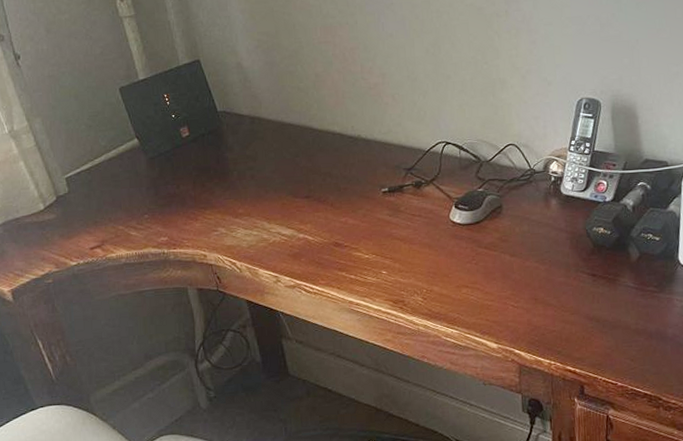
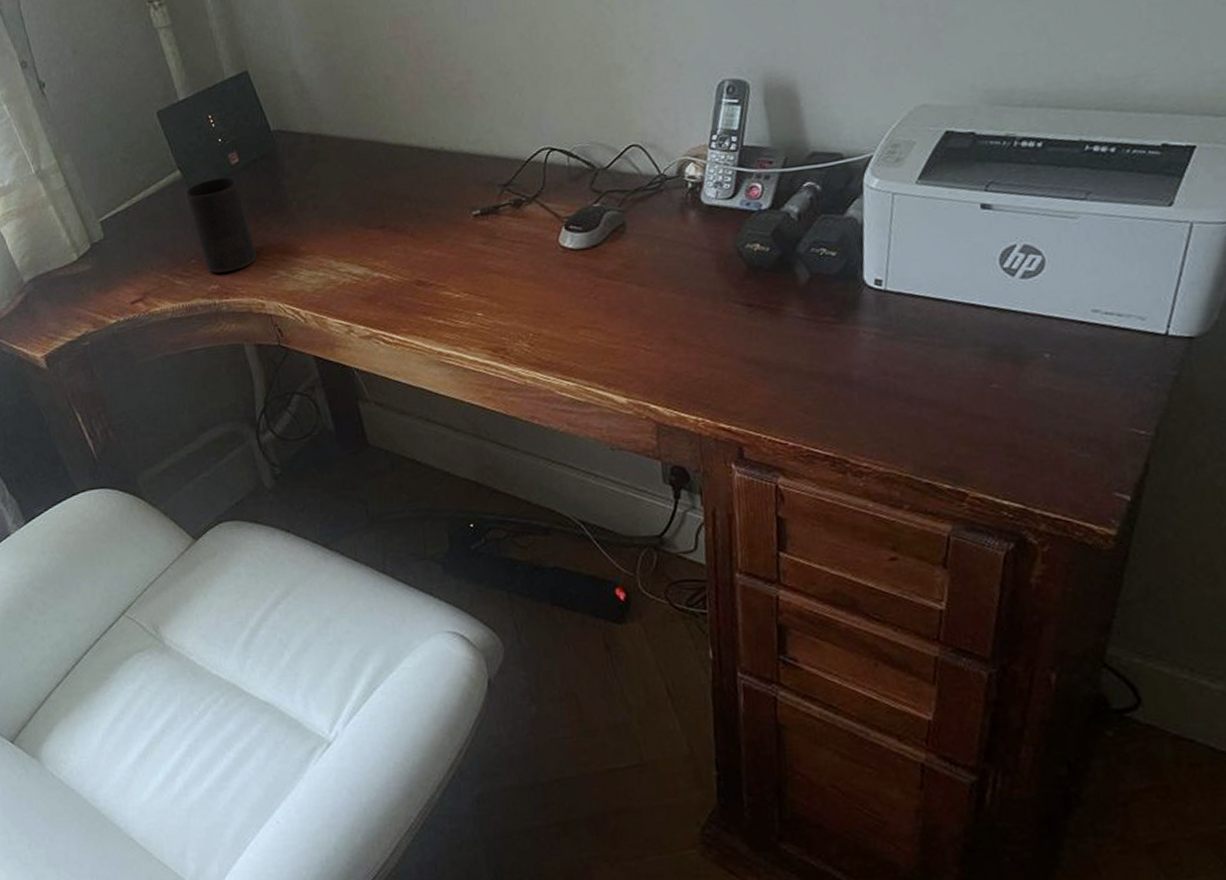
cup: none [141,147,201,227] -> present [185,176,257,273]

